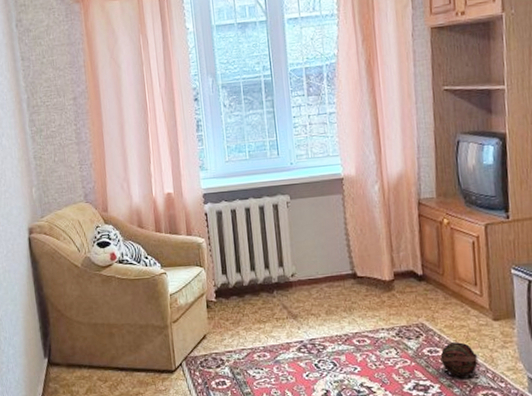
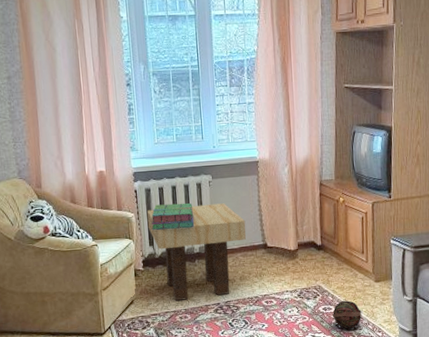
side table: none [218,226,332,337] -> present [146,203,246,301]
stack of books: none [223,226,272,257] -> present [151,202,195,230]

